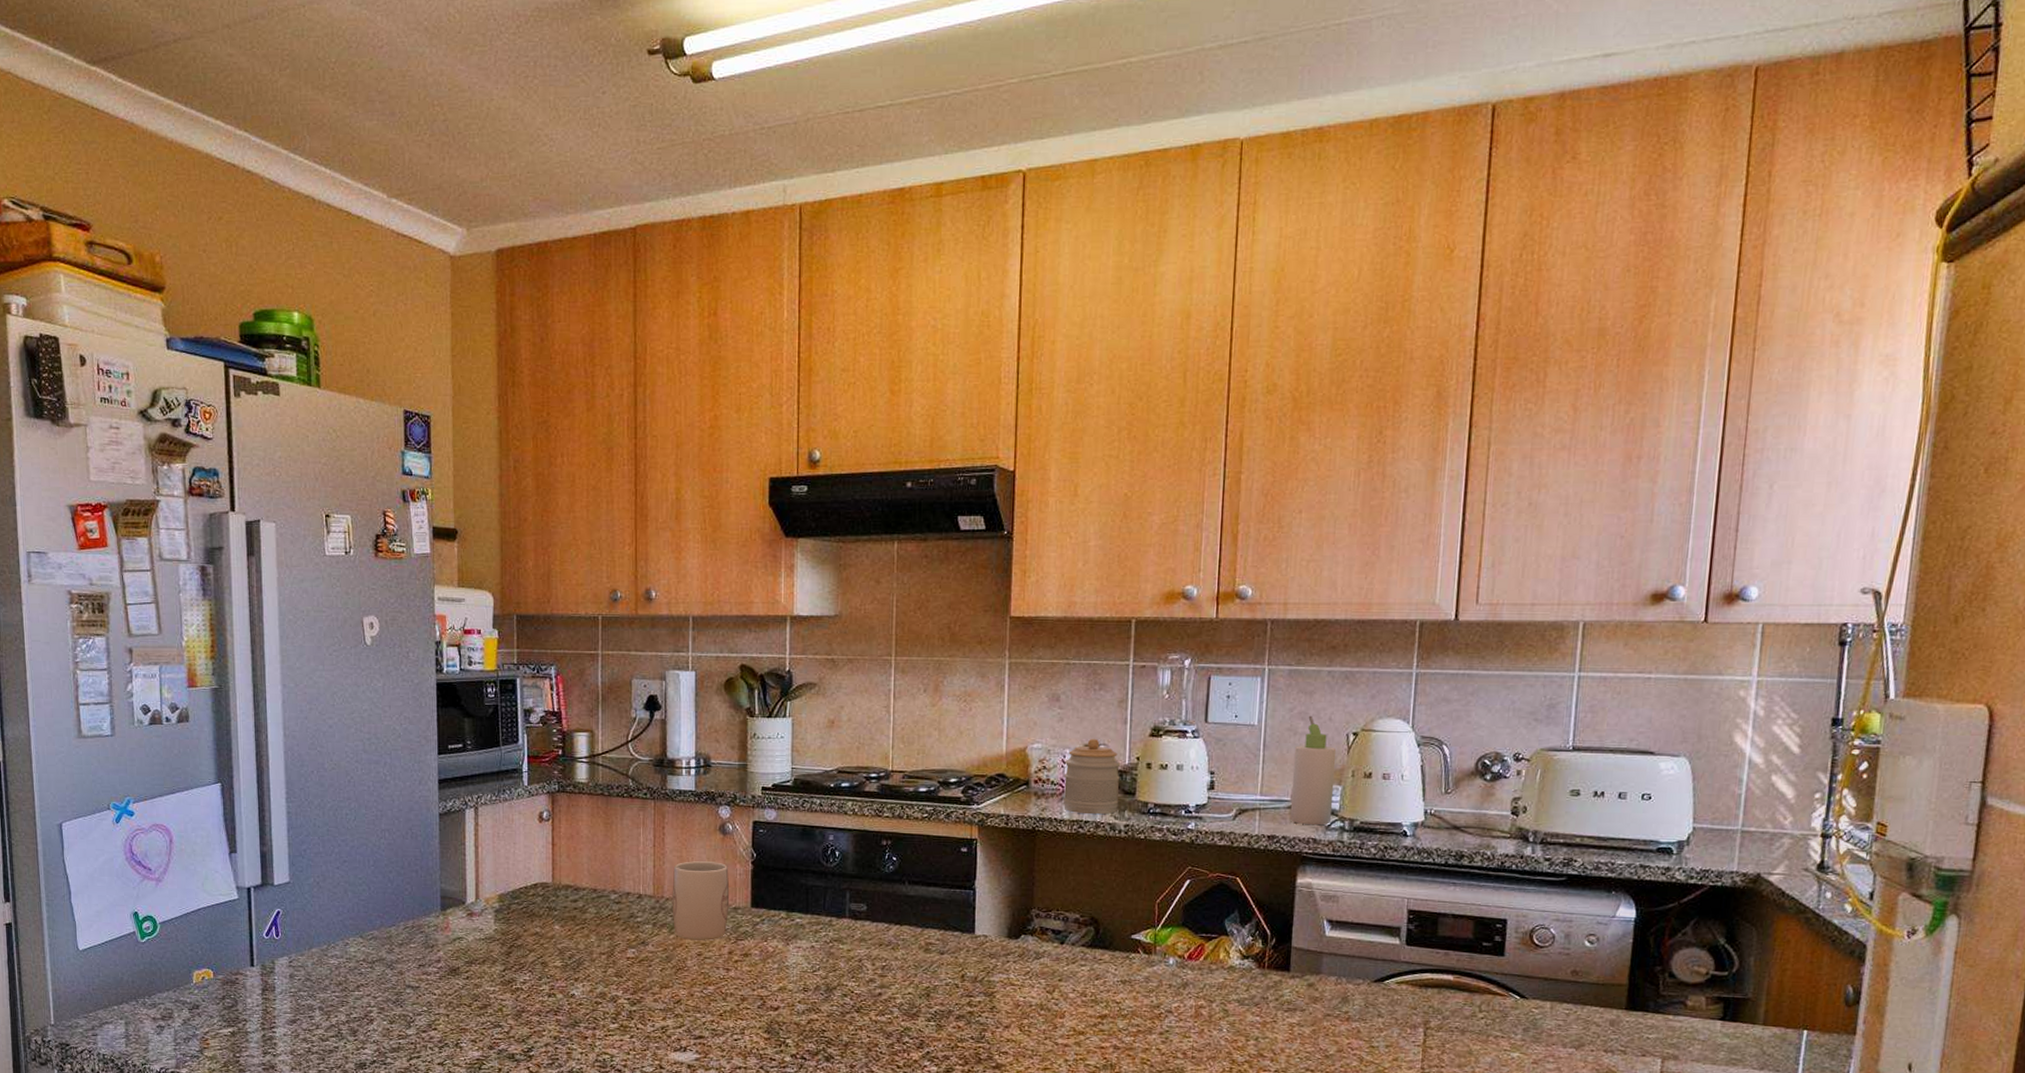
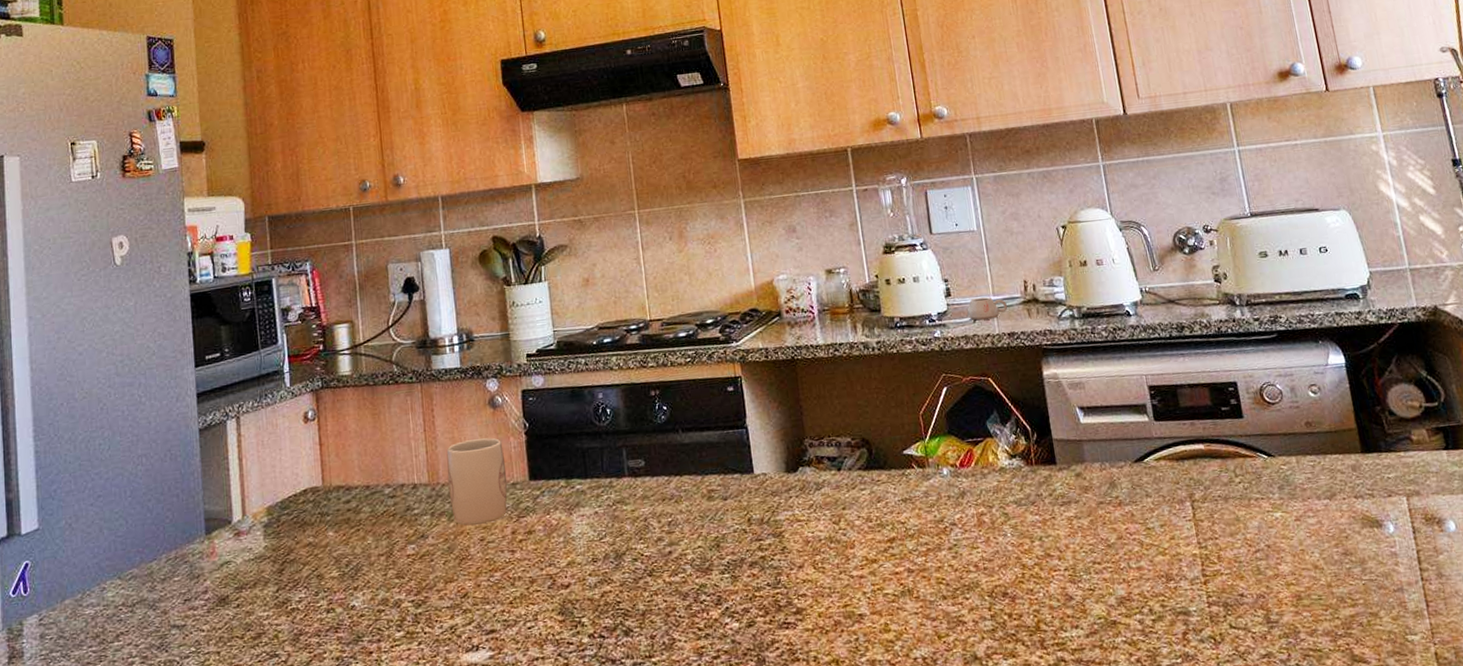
jar: present [1063,738,1121,815] -> none [810,262,868,337]
cup: none [1228,794,1273,819] -> present [967,296,1007,321]
bottle: present [1289,715,1337,826] -> none [1014,215,1061,318]

